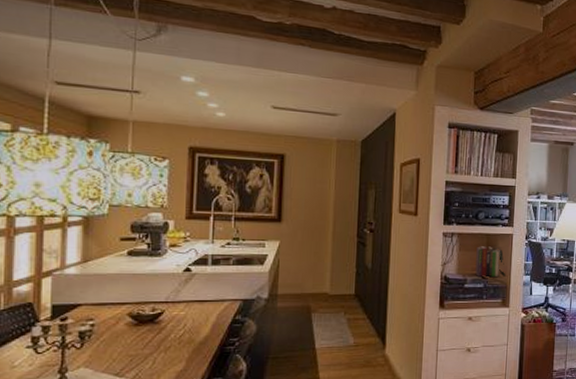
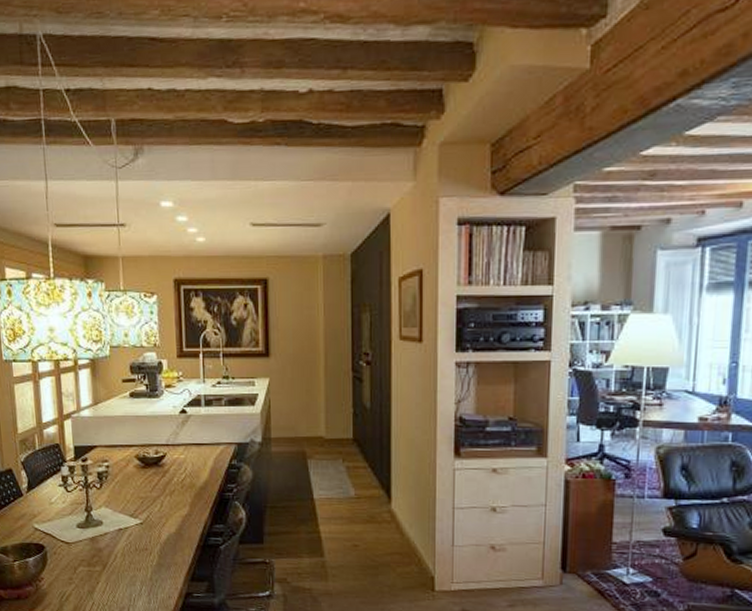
books: present [475,246,506,278] -> none [499,378,542,419]

